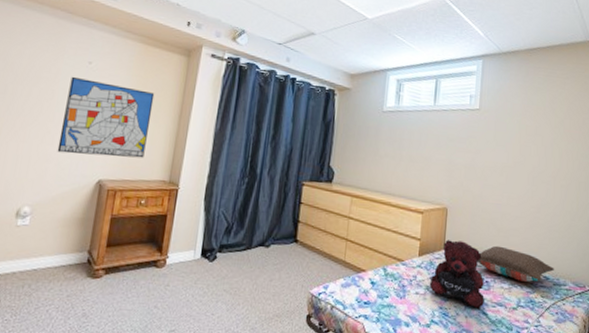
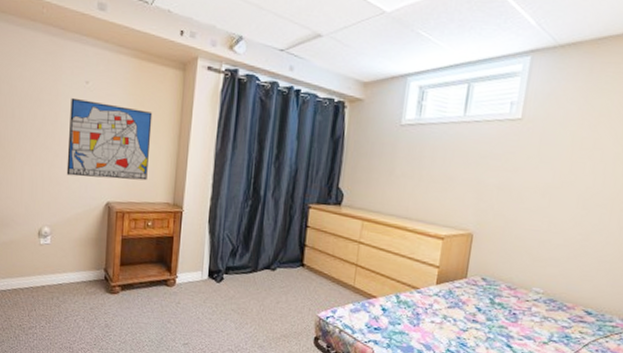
teddy bear: present [429,240,484,309] -> none [446,268,512,341]
pillow: present [477,245,554,282] -> none [504,276,599,317]

